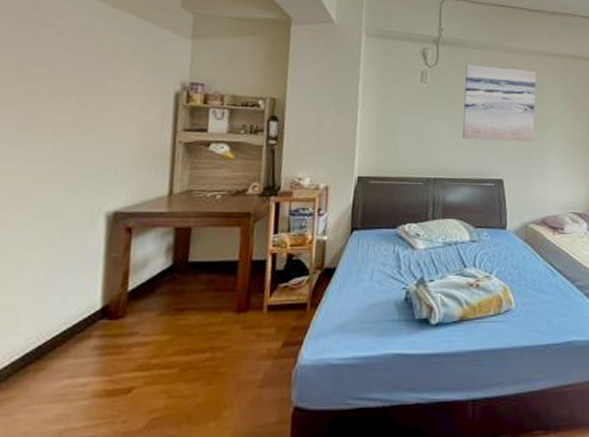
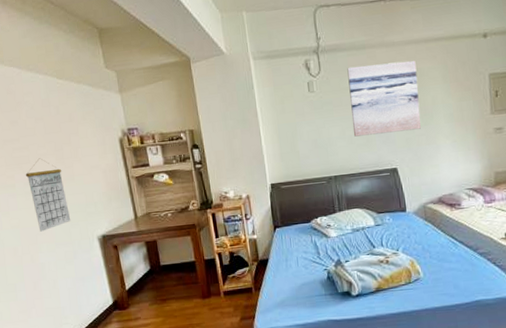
calendar: none [18,97,81,196] -> present [25,158,71,232]

